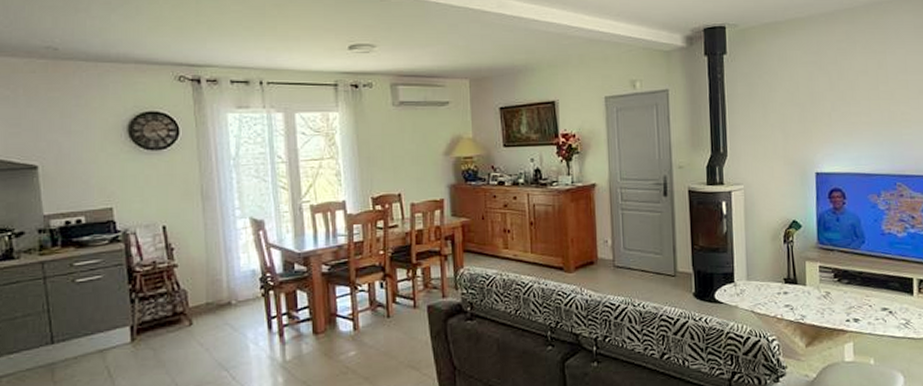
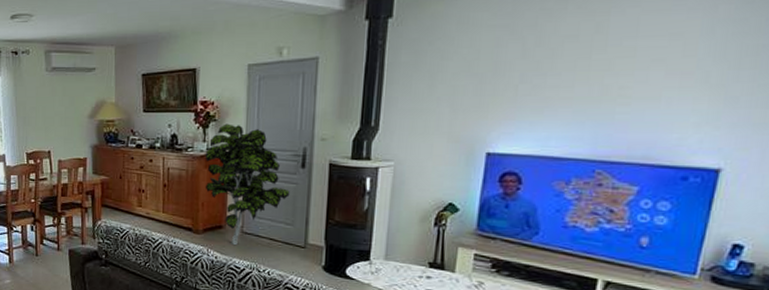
indoor plant: none [570,155,656,282] -> present [205,123,290,246]

